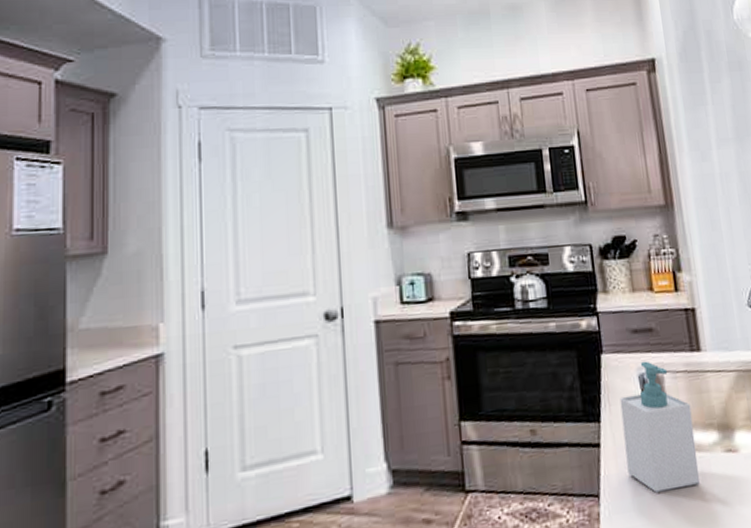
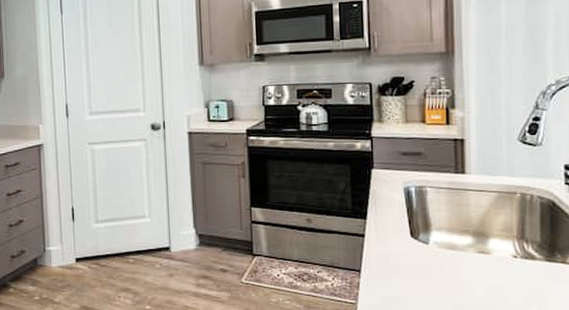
soap bottle: present [619,361,700,493] -> none [385,177,451,275]

